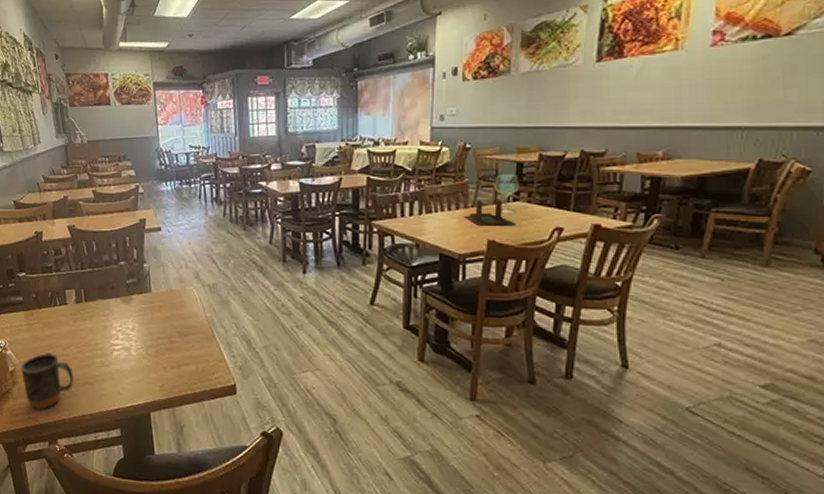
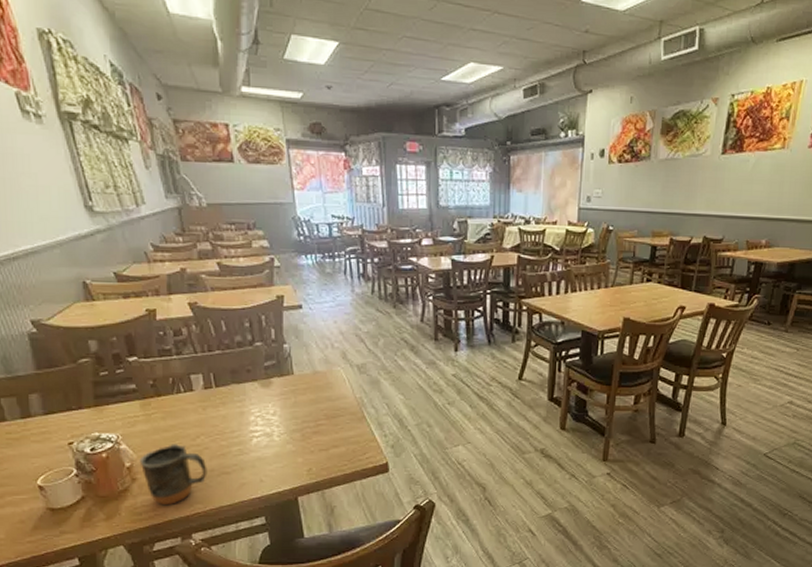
napkin holder: present [463,199,516,227] -> none [603,279,648,306]
wine glass: present [494,173,520,214] -> none [631,255,653,294]

